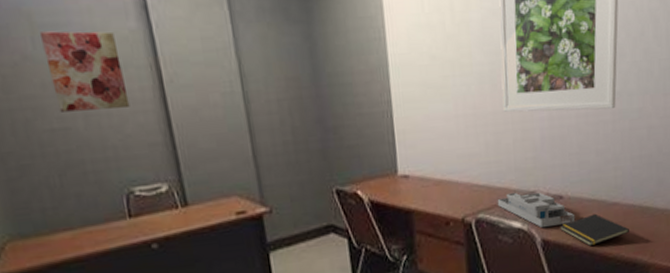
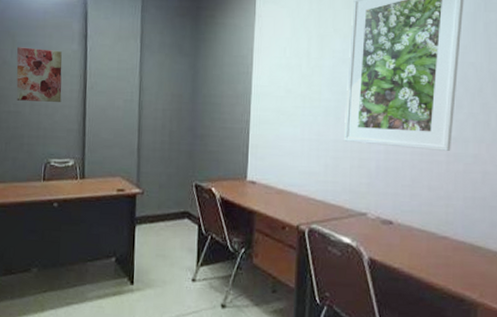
desk organizer: present [497,192,576,228] -> none [330,210,404,248]
notepad: present [560,213,629,246] -> none [388,243,458,273]

